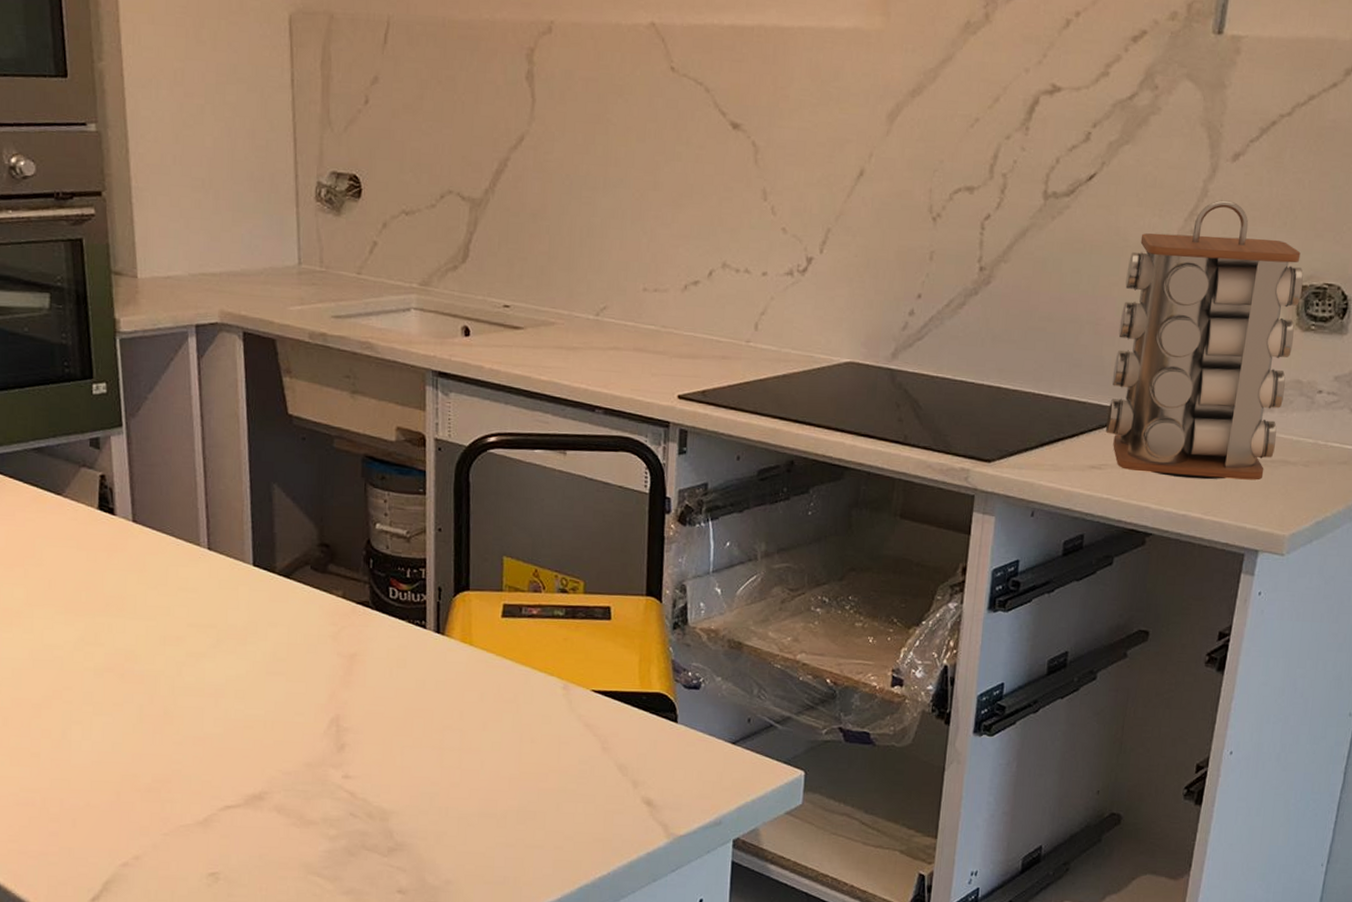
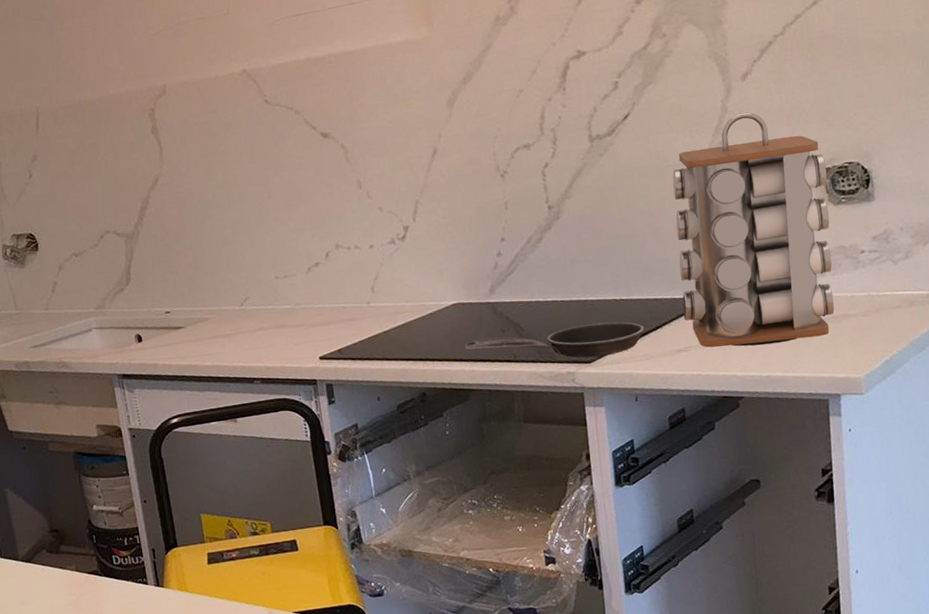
frying pan: none [850,410,1059,457] -> present [465,322,645,358]

